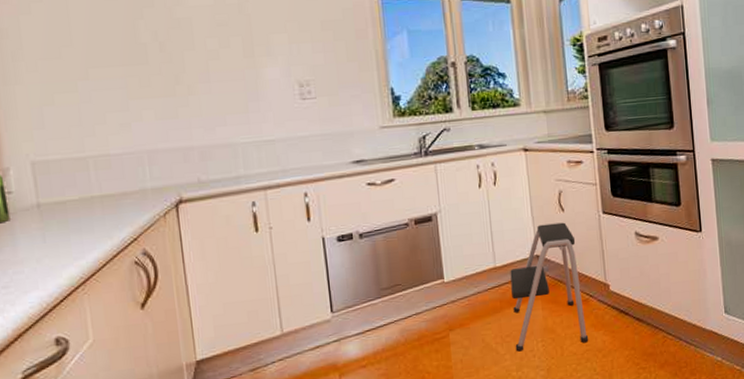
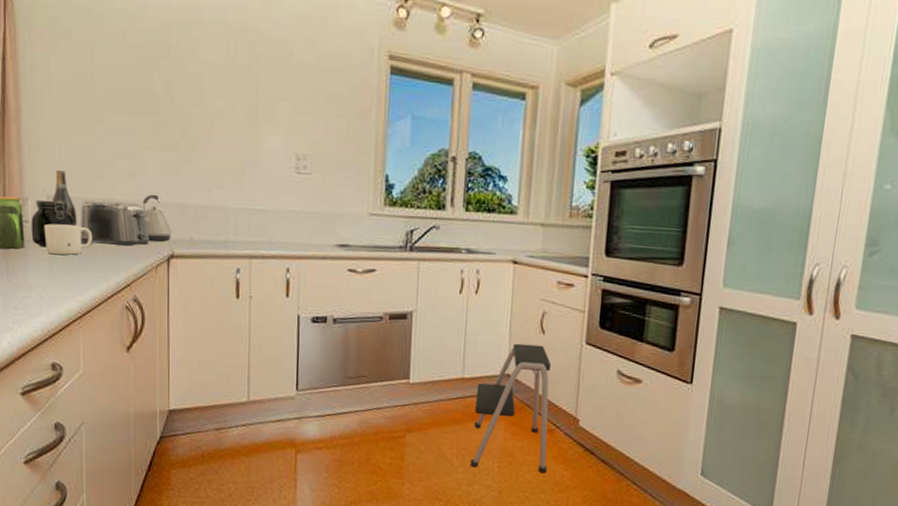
jar: none [14,164,66,217] -> present [31,199,74,247]
mug: none [31,186,90,223] -> present [44,223,93,255]
wine bottle: none [37,133,69,188] -> present [52,170,77,225]
toaster: none [72,154,154,205] -> present [81,200,150,247]
kettle: none [140,142,177,191] -> present [142,194,171,243]

